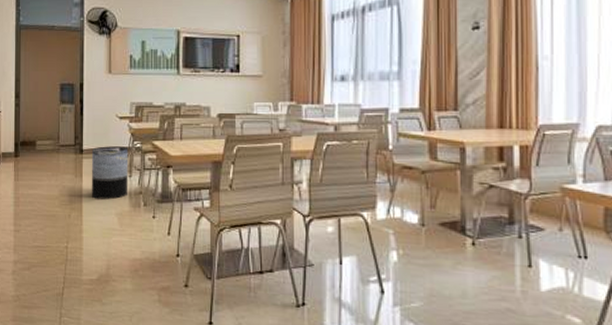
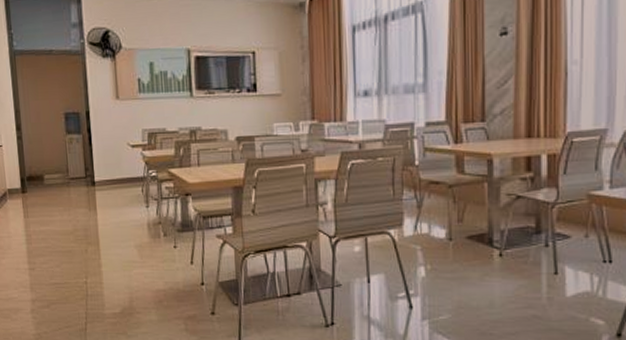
trash can: present [91,146,129,200] -> none [104,176,146,232]

